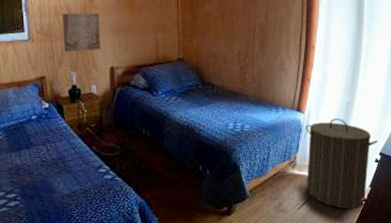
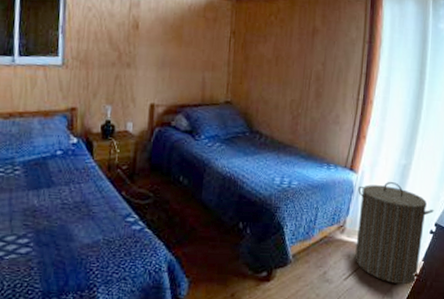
wall art: present [62,13,100,52] -> none [100,40,144,84]

